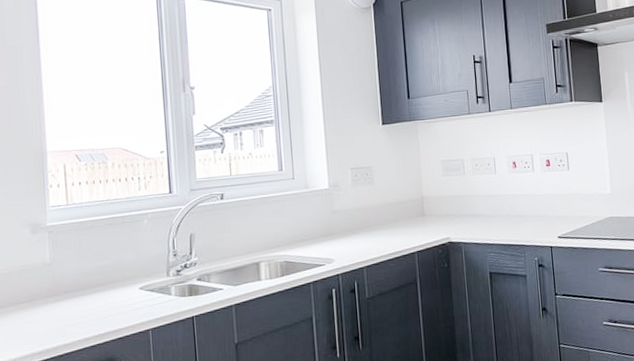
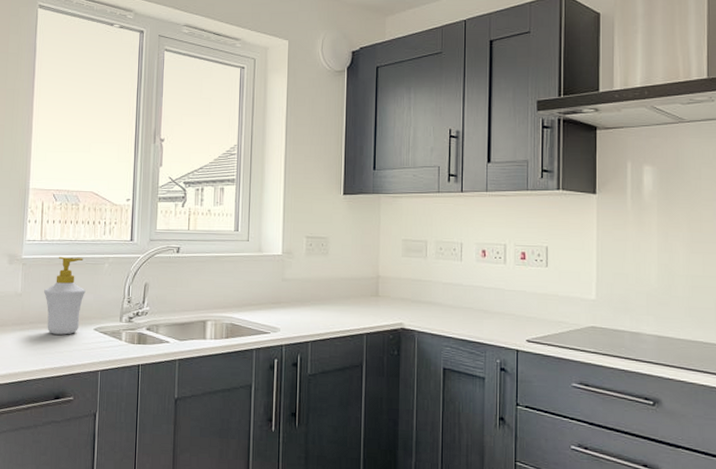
soap bottle: none [77,217,125,301] -> present [44,256,86,335]

